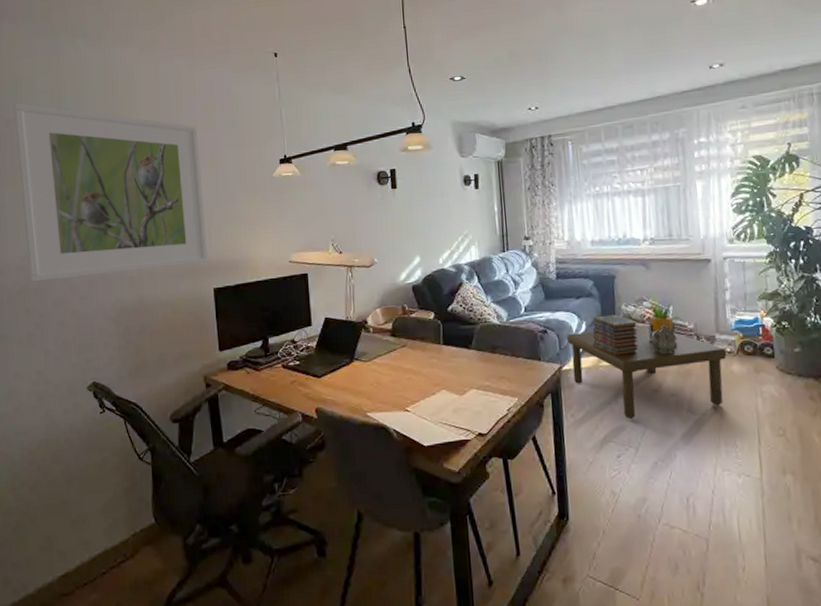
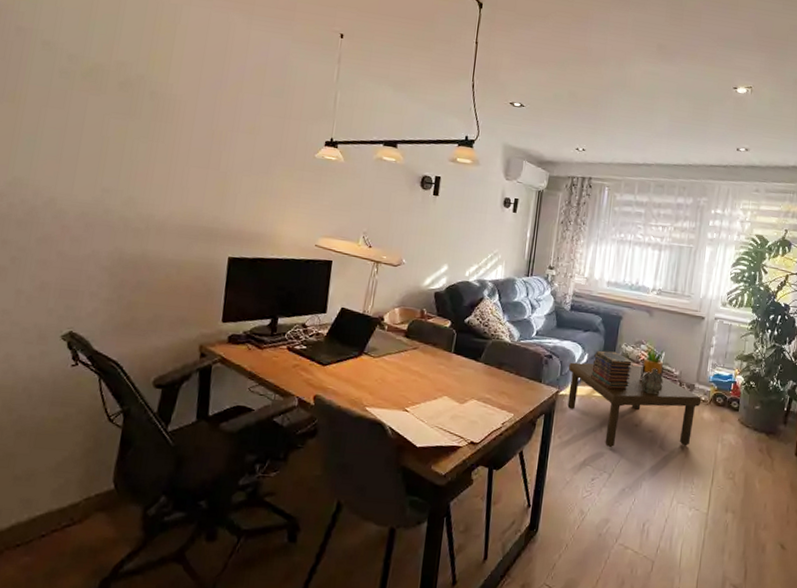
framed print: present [12,103,209,282] -> none [13,11,243,230]

